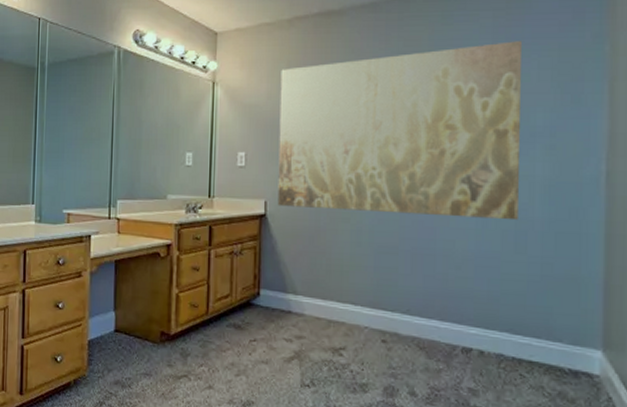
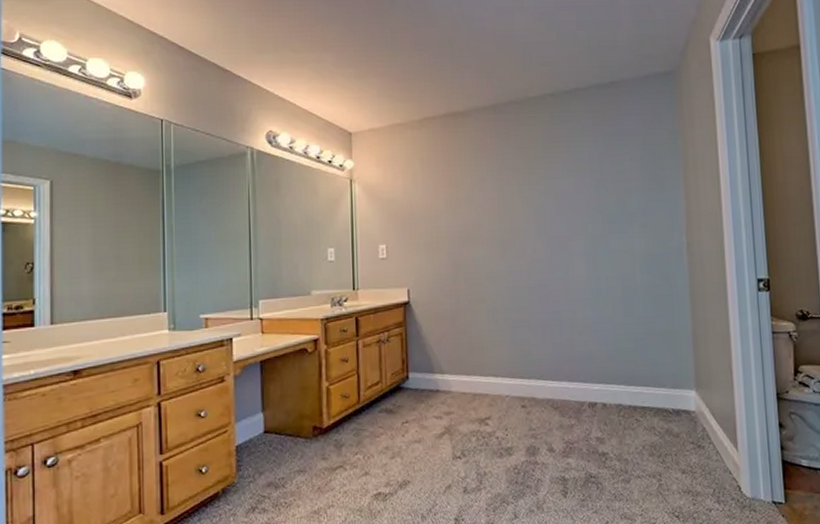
wall art: present [277,41,523,221] -> none [414,138,624,293]

